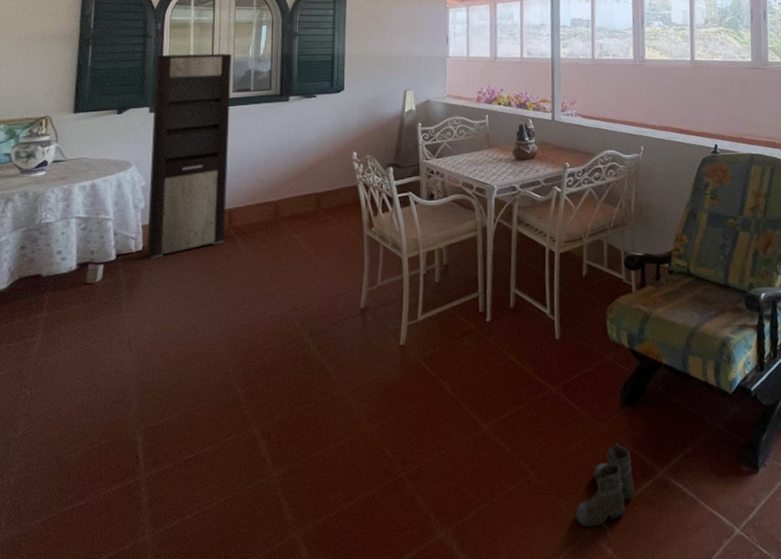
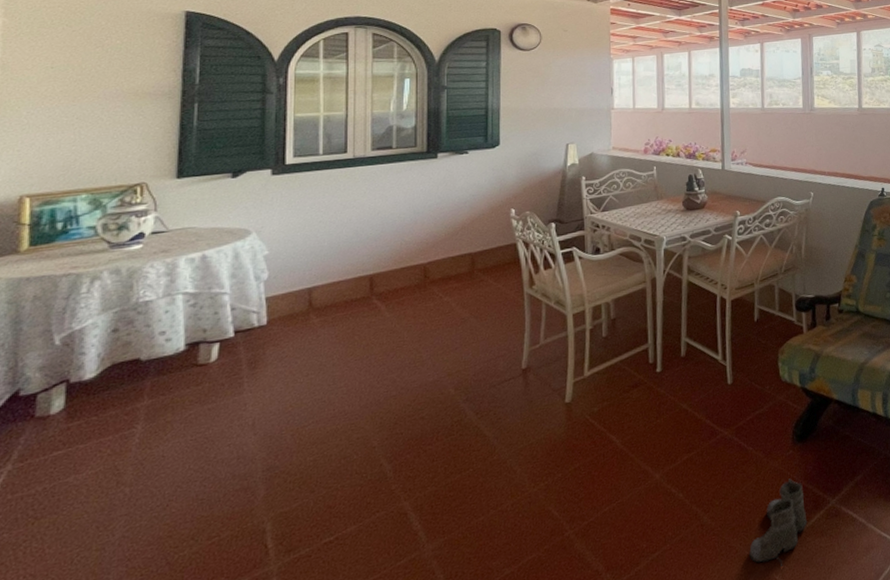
cabinet: present [147,53,232,259] -> none [273,109,369,333]

